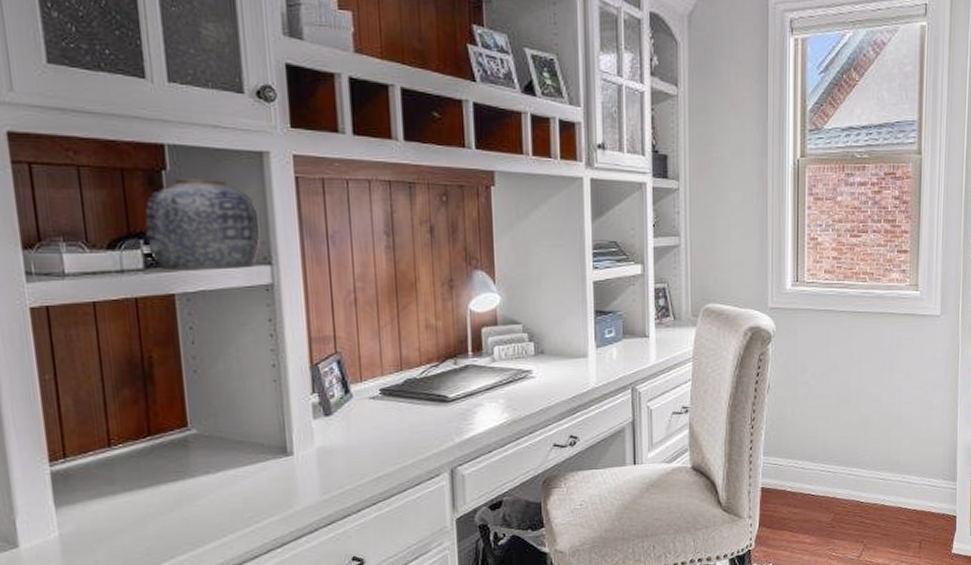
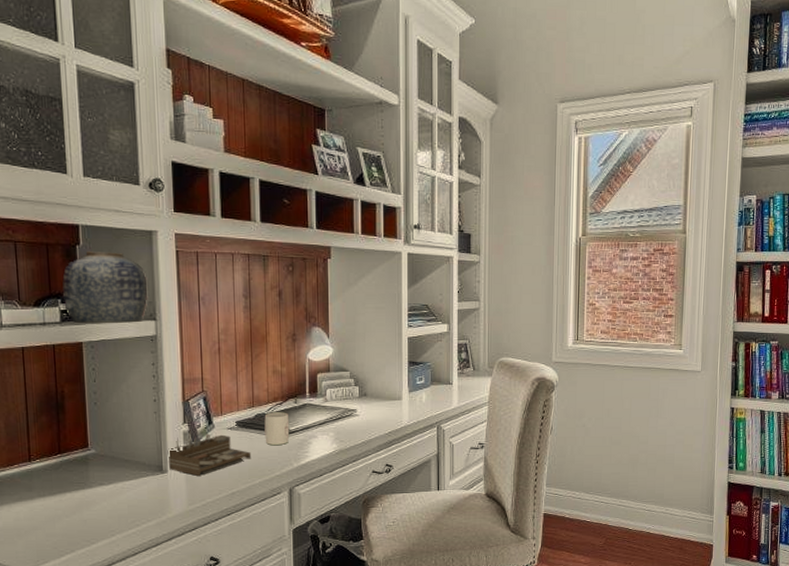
desk organizer: none [294,401,401,459] -> present [169,430,252,477]
mug: none [416,376,449,418] -> present [264,412,290,446]

